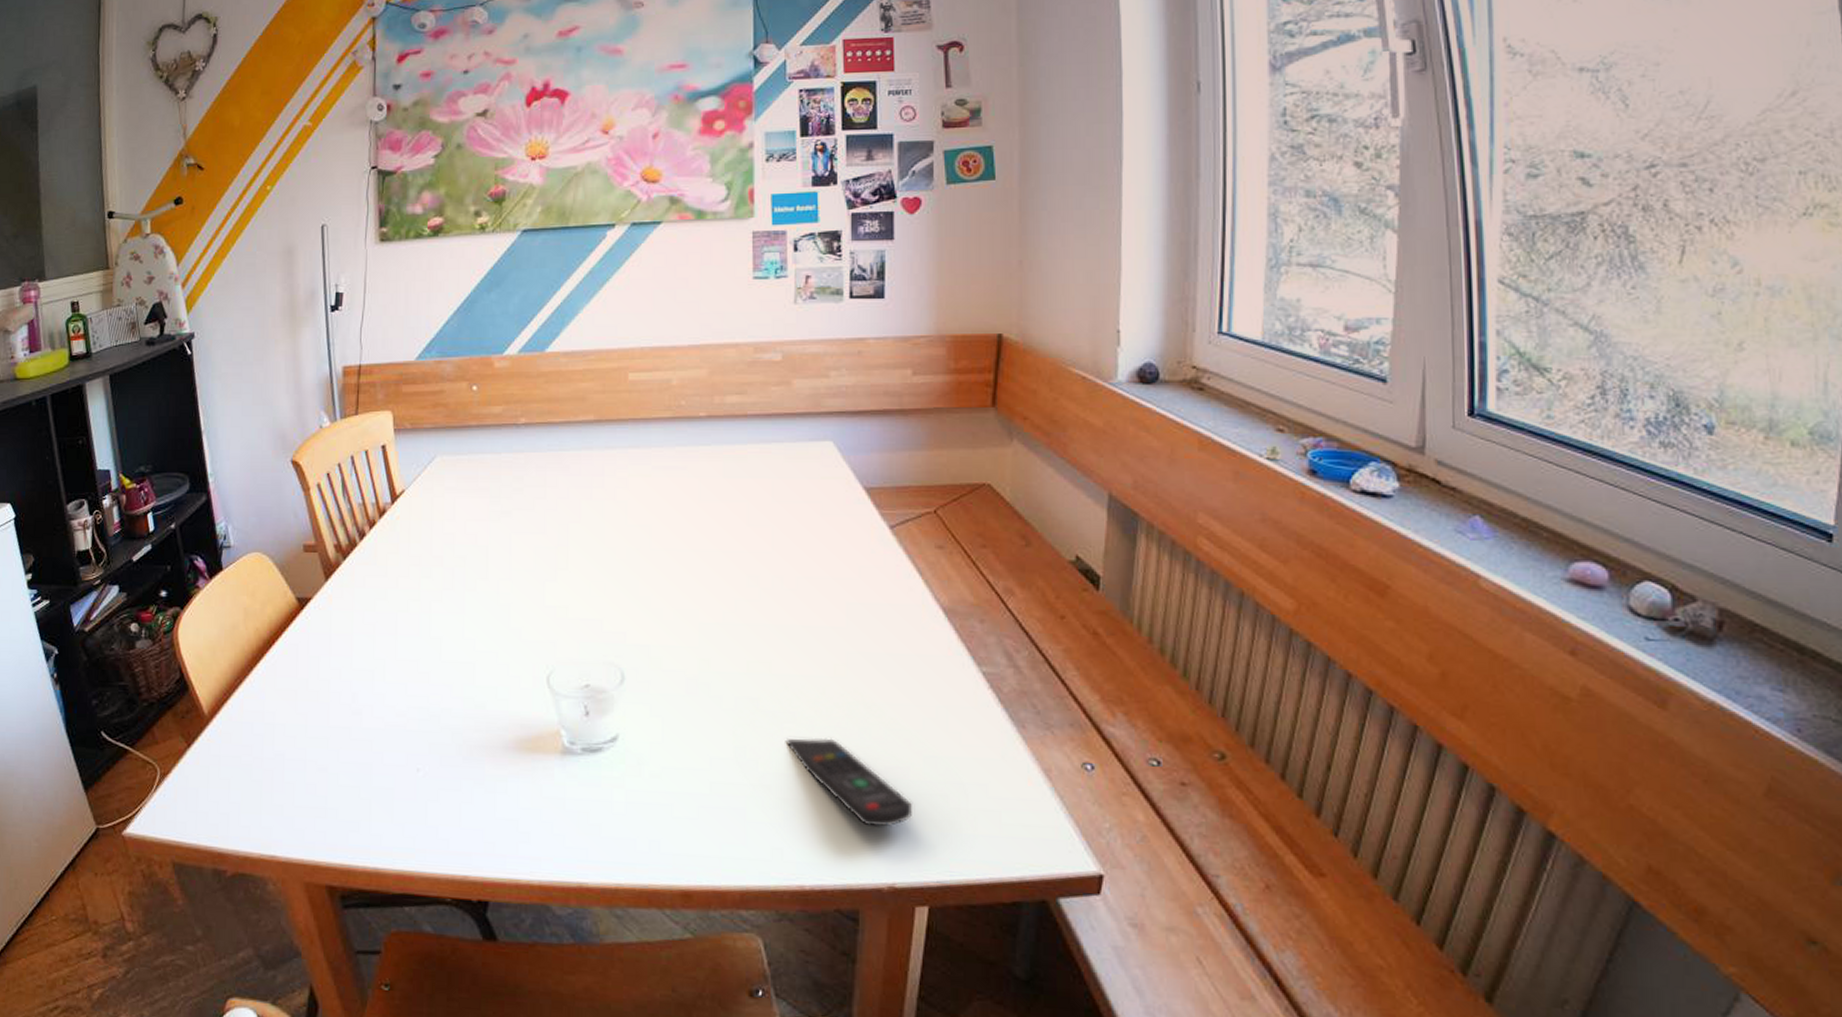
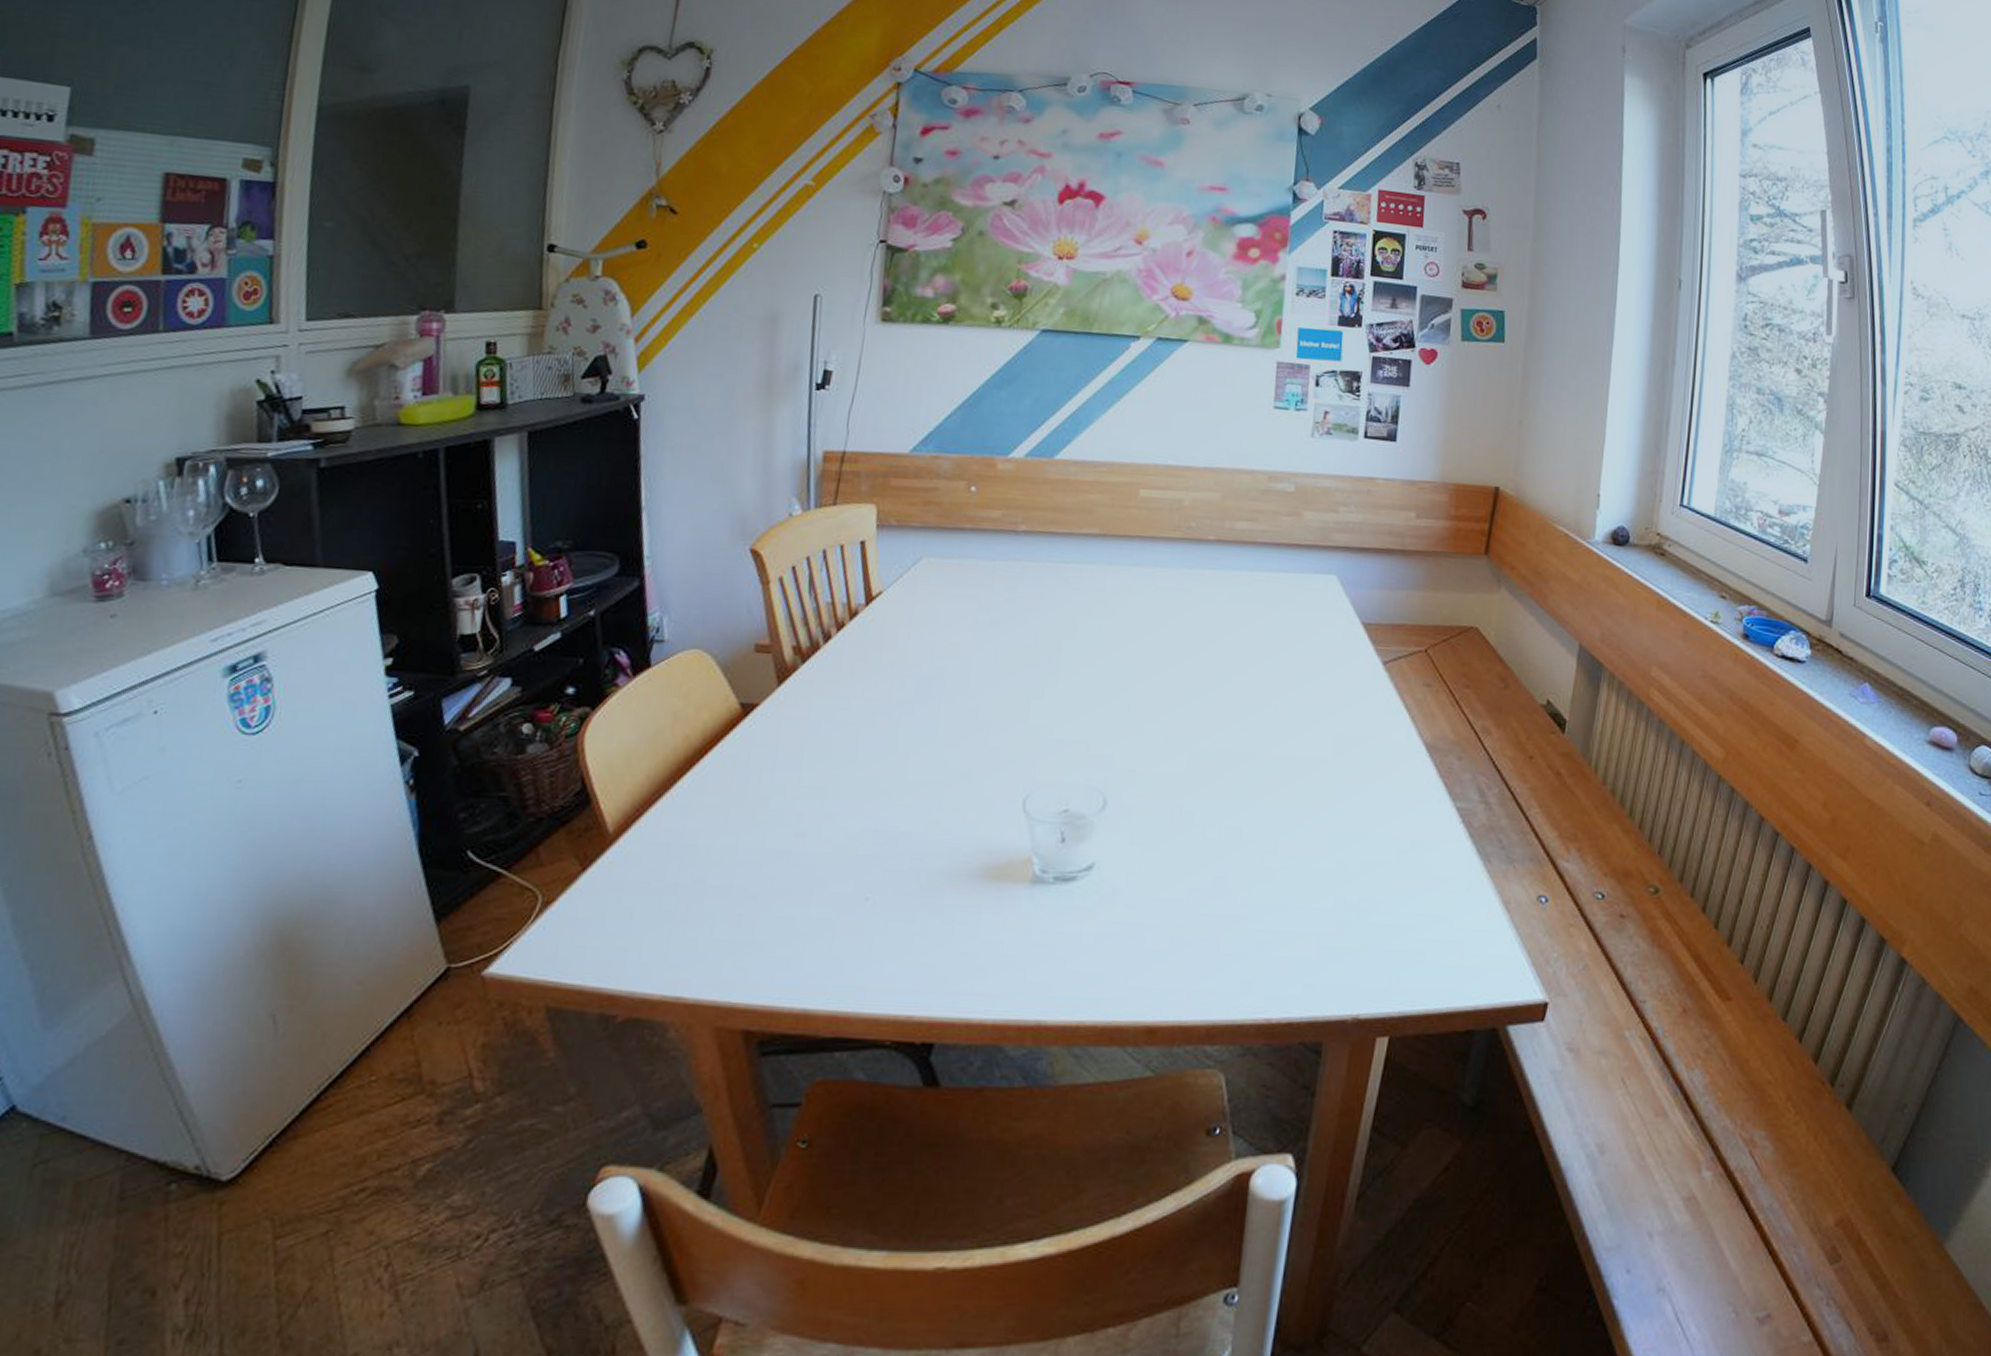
remote control: present [785,738,912,828] -> none [1265,869,1382,959]

